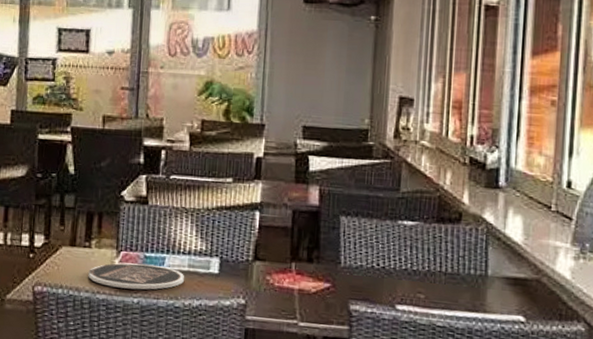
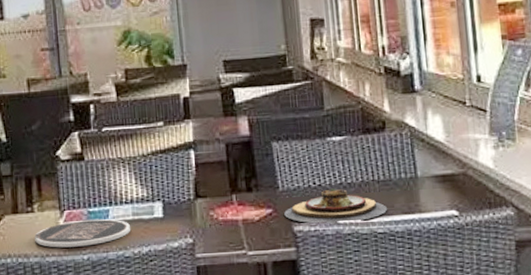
plate: none [342,273,451,311] -> present [284,188,388,224]

